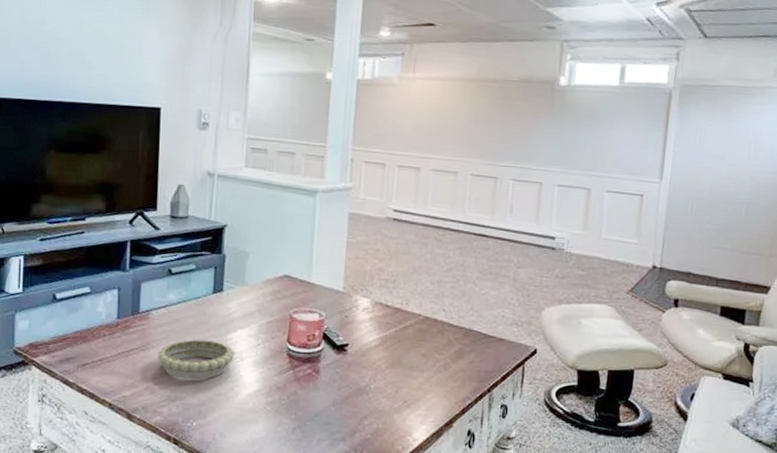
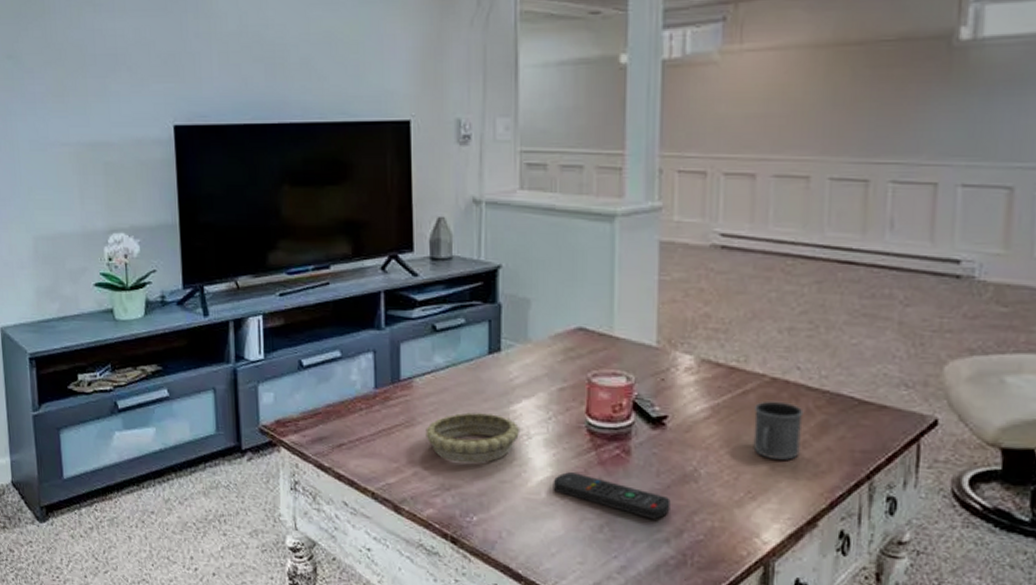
remote control: none [258,387,348,423] -> present [553,472,671,519]
mug: none [410,334,446,378] -> present [753,401,804,460]

